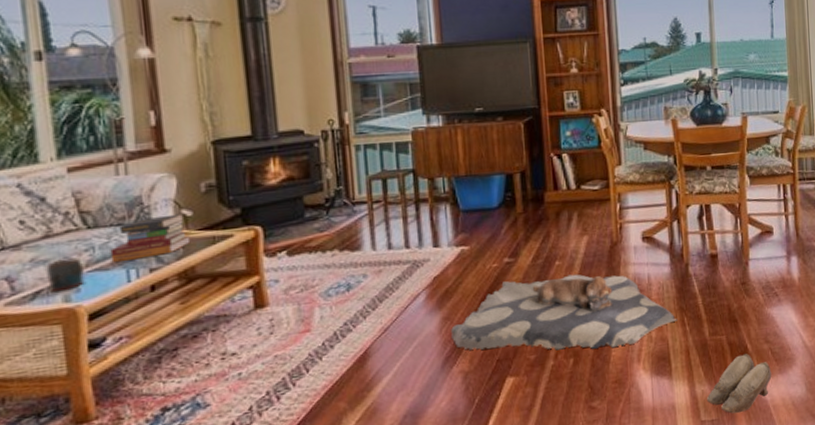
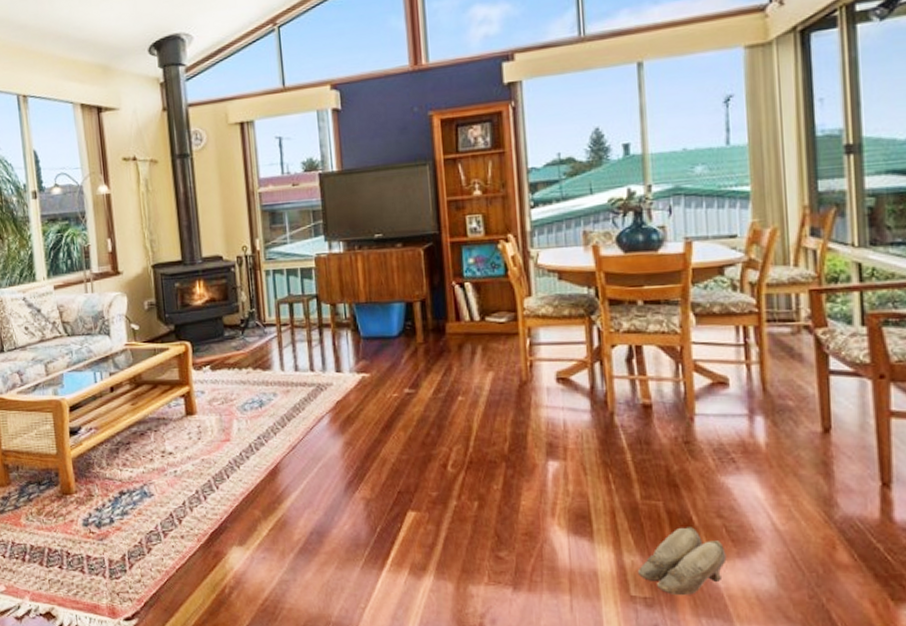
mug: present [44,257,85,291] -> none [41,359,66,386]
books: present [110,213,191,263] -> none [83,327,138,366]
dog bed: present [451,274,677,350] -> none [353,412,600,497]

